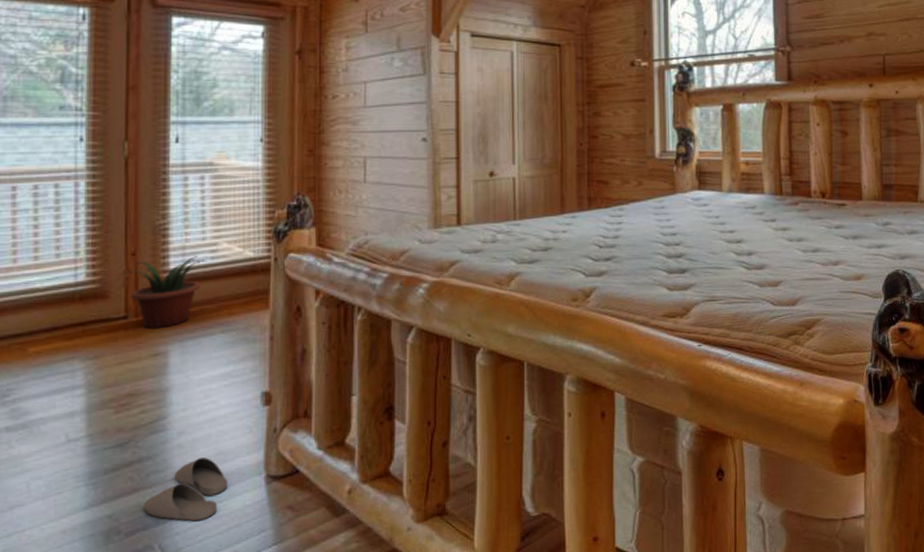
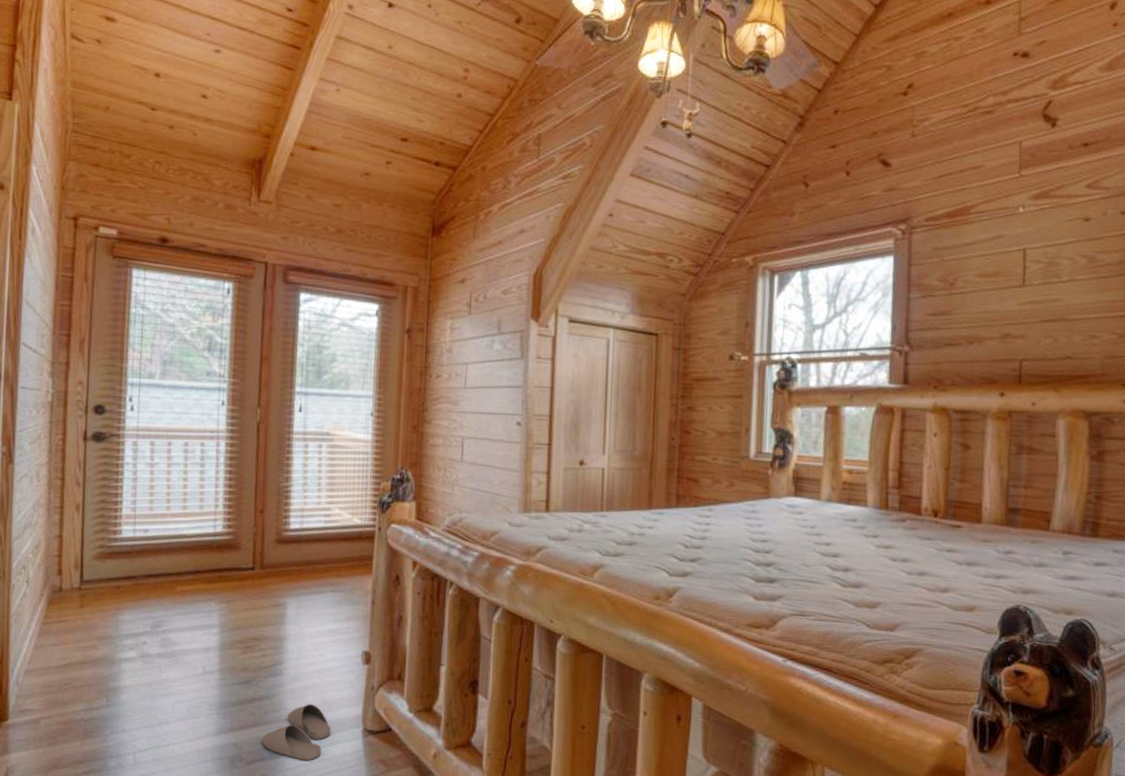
potted plant: present [122,256,208,329] -> none [252,518,322,582]

